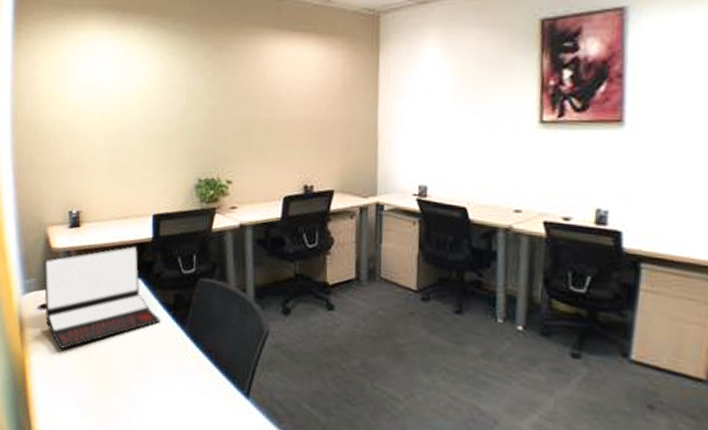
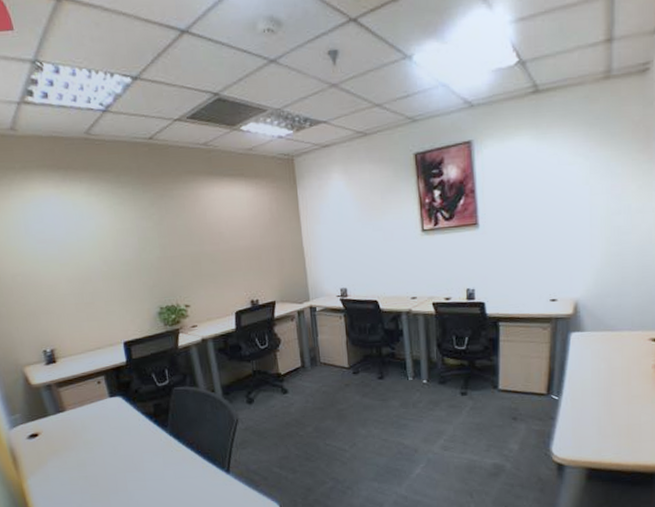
laptop: present [43,245,161,350] -> none [26,370,145,469]

